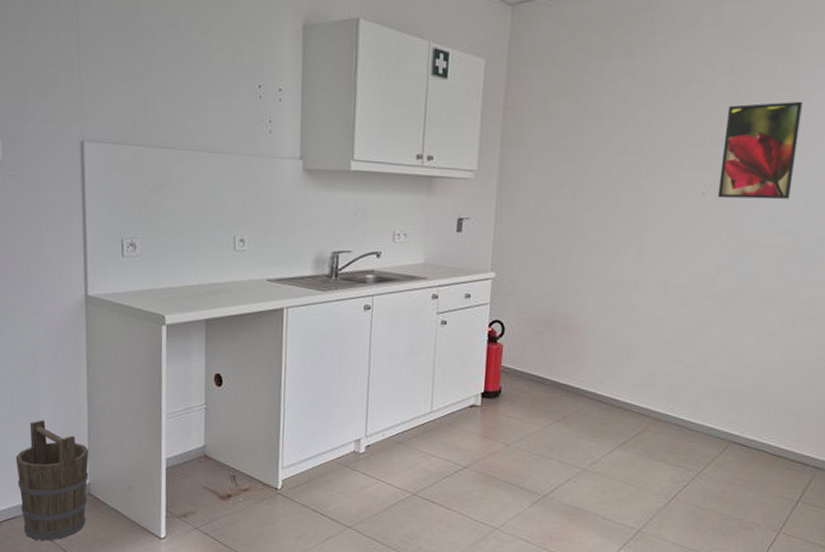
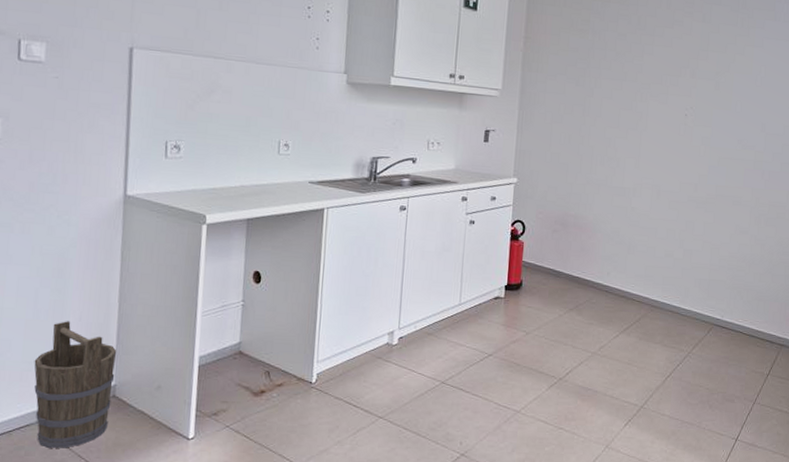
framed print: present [717,101,803,200] -> none [696,45,758,122]

